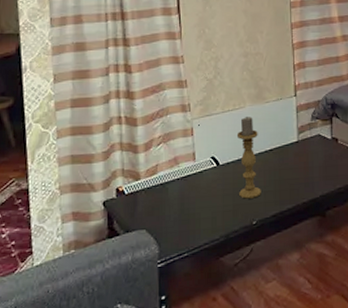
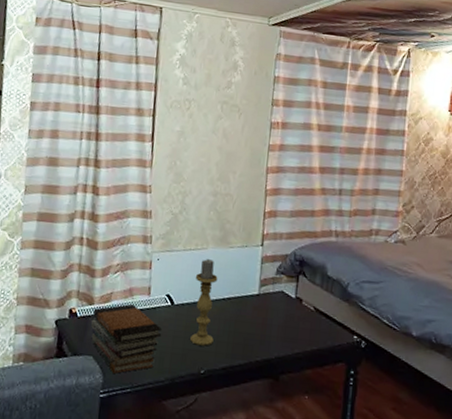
book stack: none [140,171,211,242] -> present [90,303,162,374]

